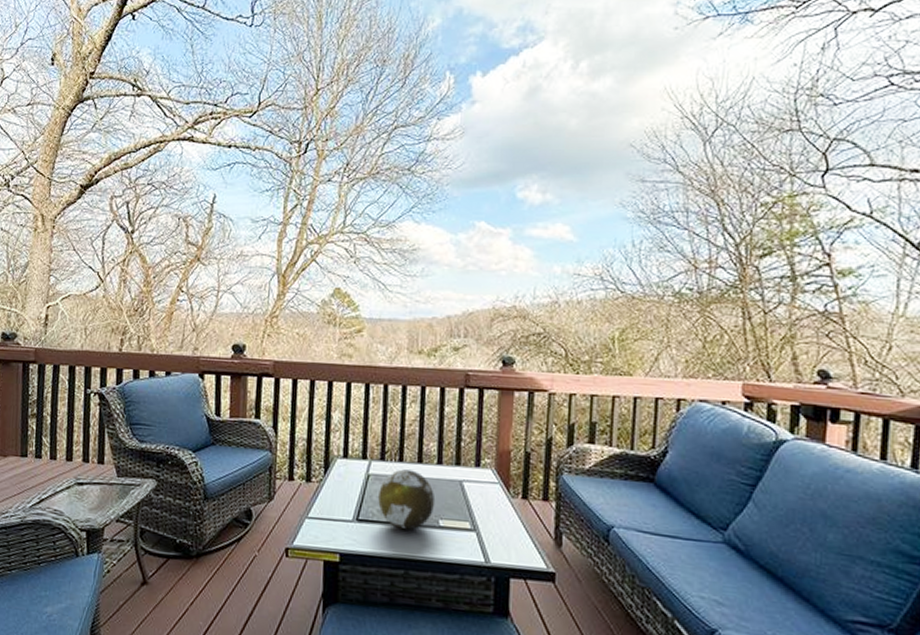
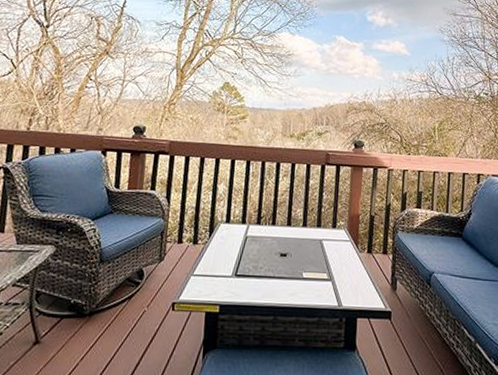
decorative orb: present [378,469,436,530] -> none [254,231,301,282]

